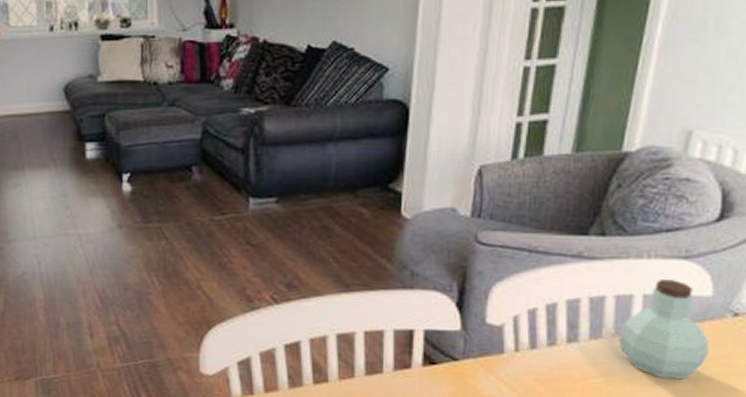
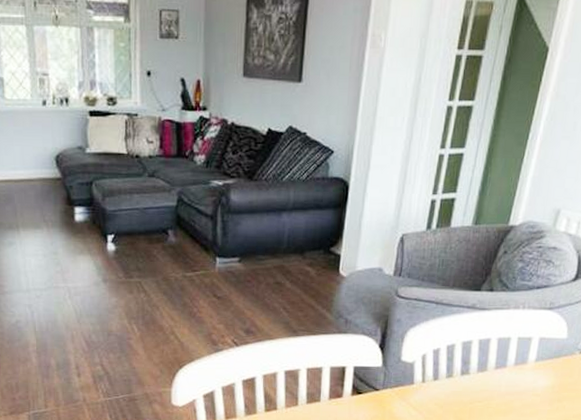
jar: present [618,279,710,380] -> none [498,326,562,402]

